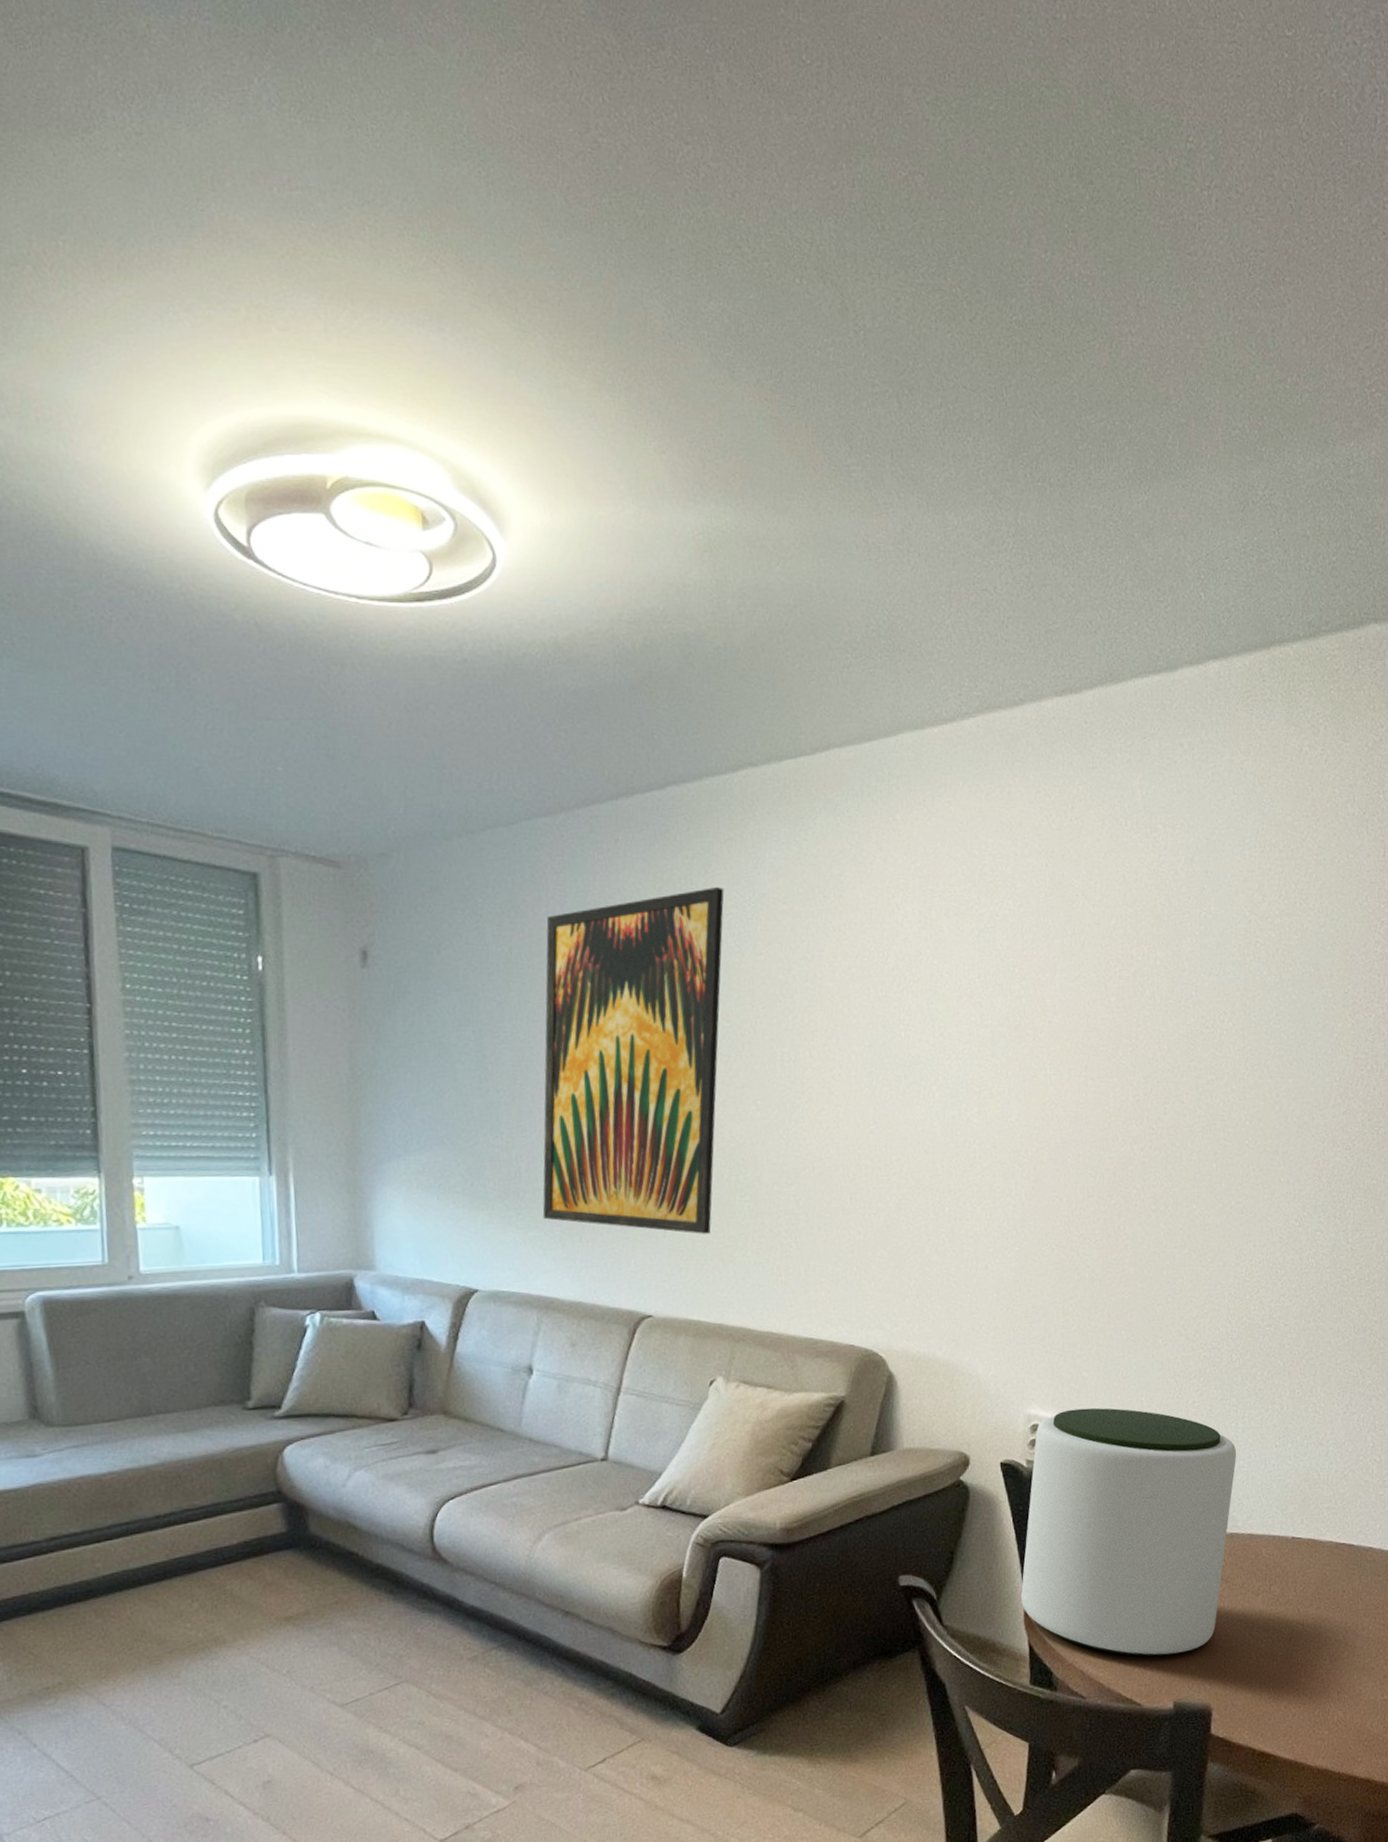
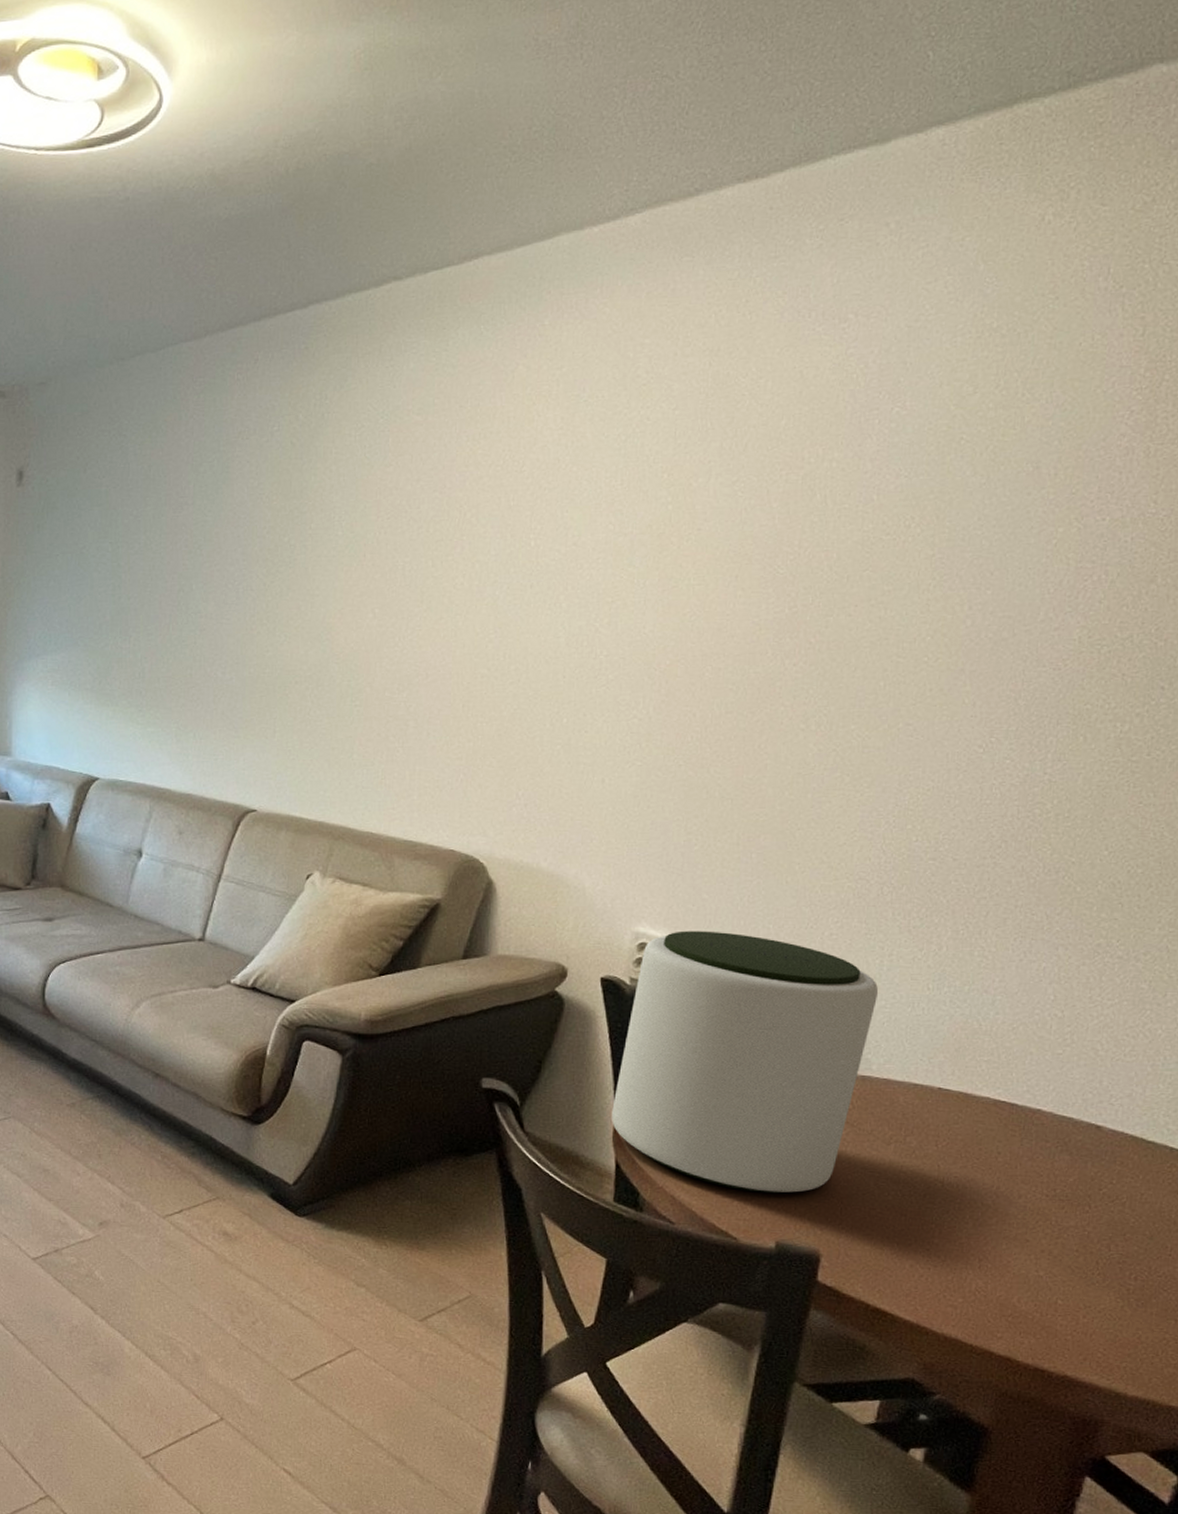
wall art: present [542,886,724,1234] -> none [161,400,358,736]

